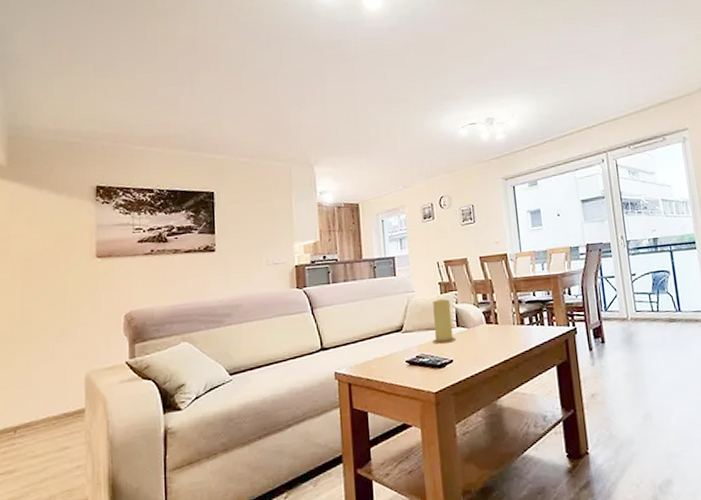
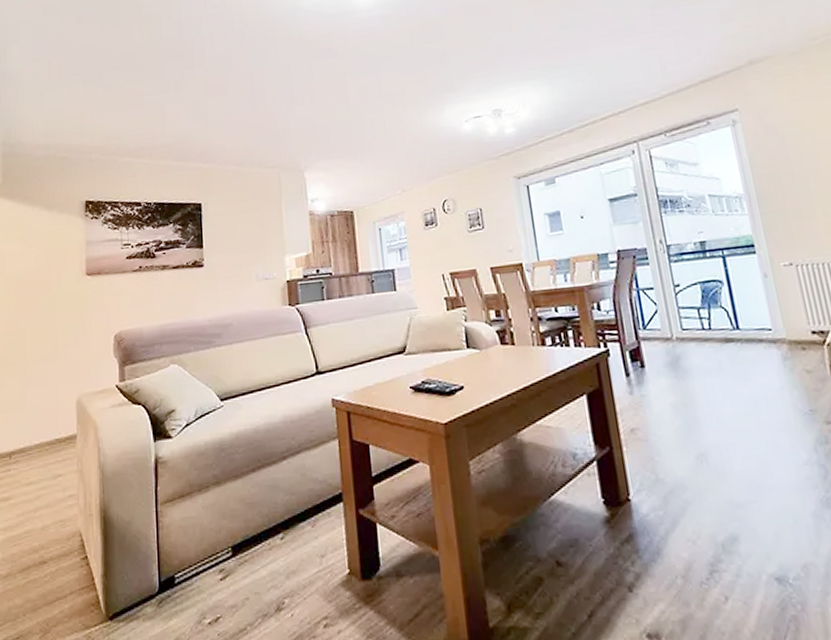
candle: present [432,299,457,344] -> none [439,316,467,368]

